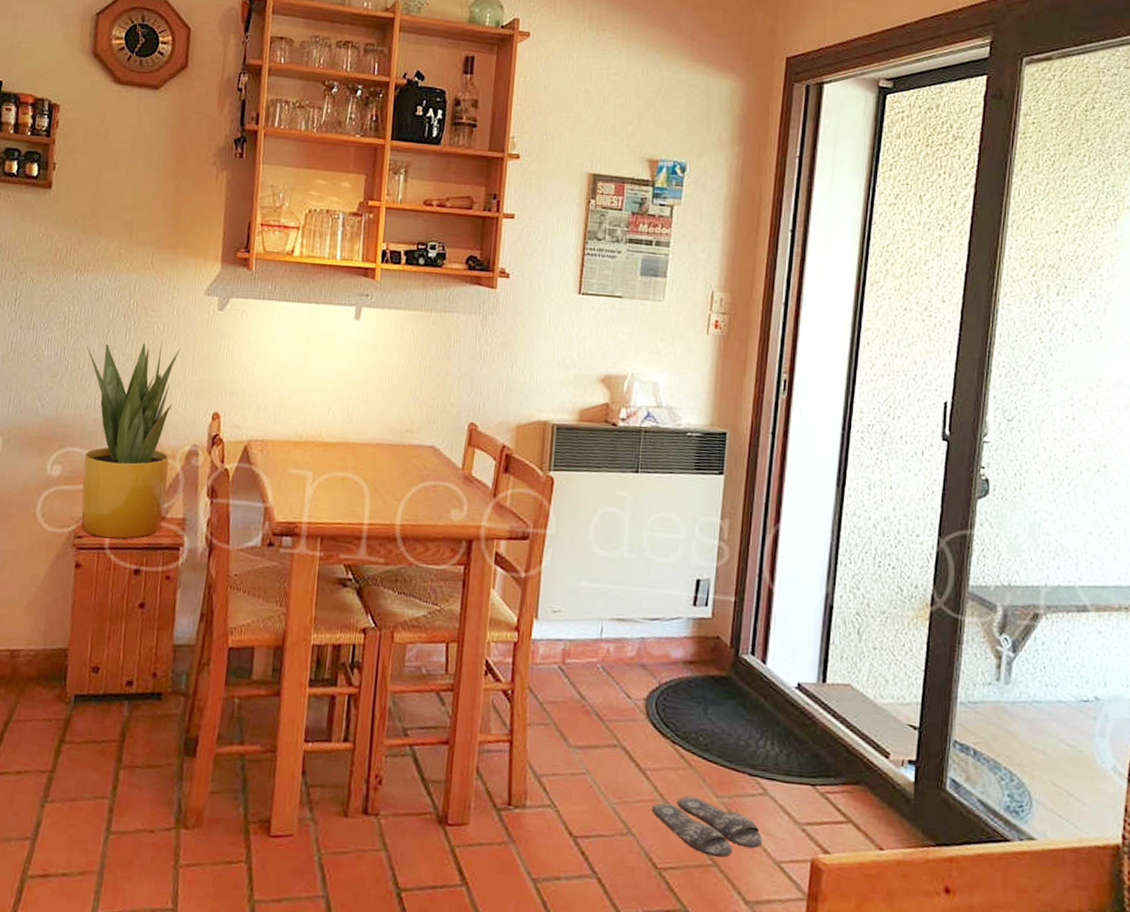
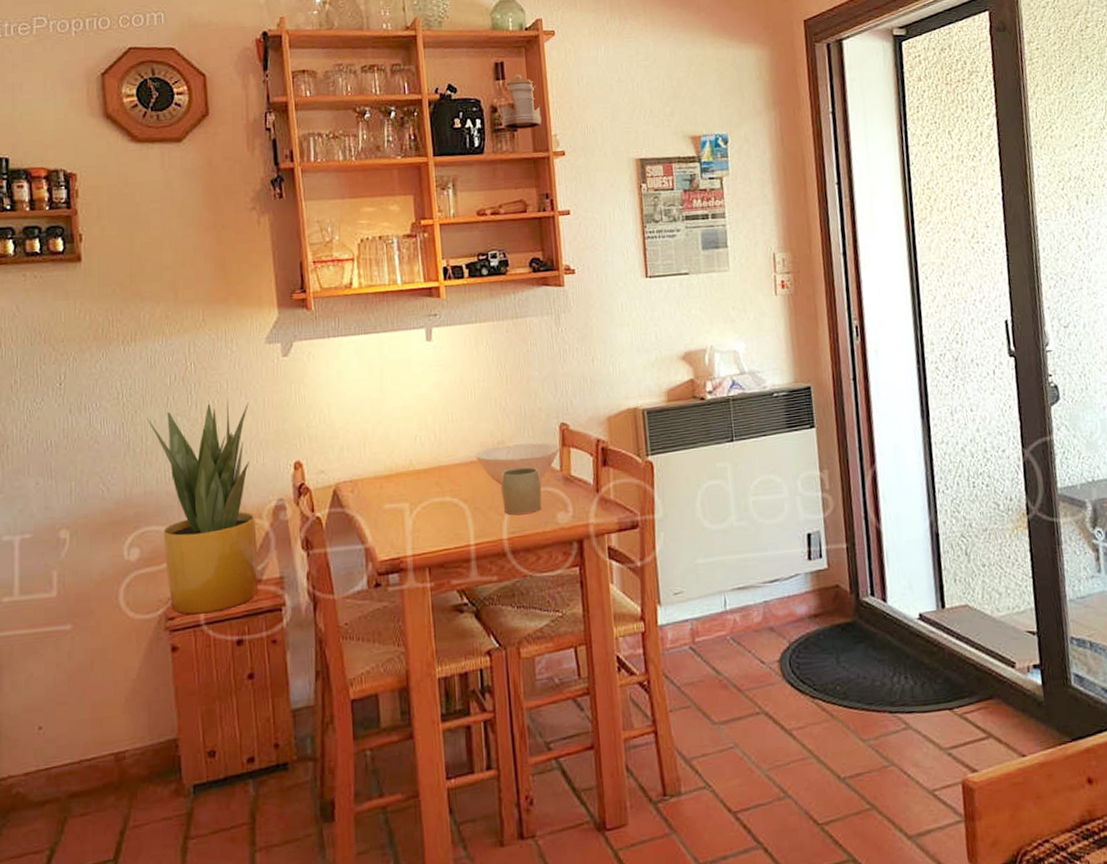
bowl: none [382,434,466,475] -> present [475,442,561,484]
mug: none [401,457,441,506] -> present [501,467,542,516]
jar: none [463,70,503,127] -> present [501,74,542,130]
slippers: present [653,796,762,857] -> none [804,746,913,800]

